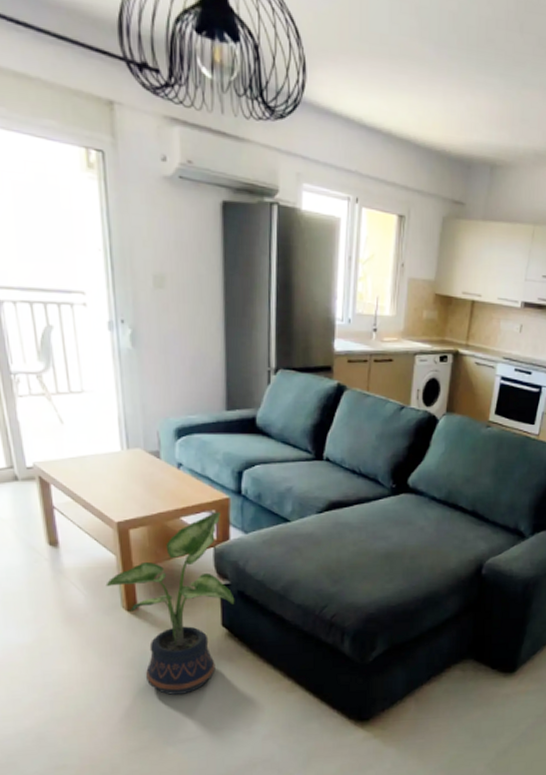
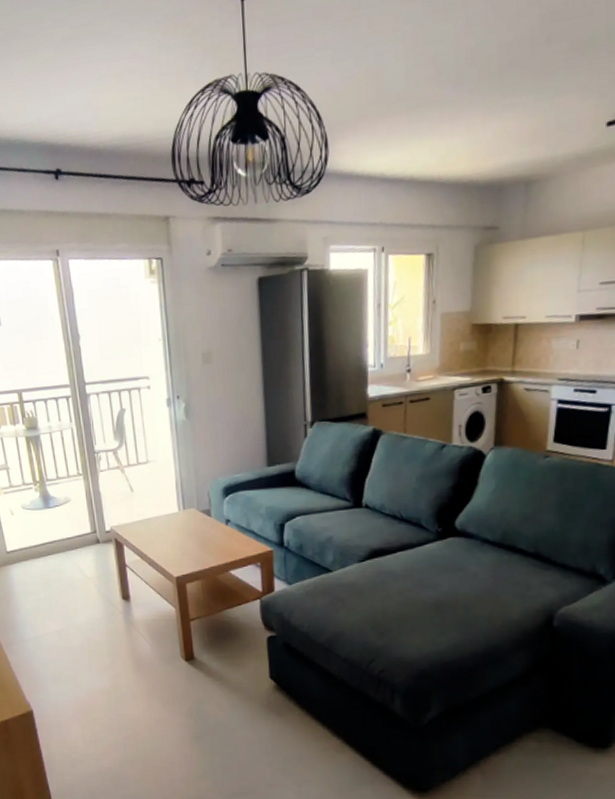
potted plant: present [105,512,235,695] -> none [167,564,281,746]

